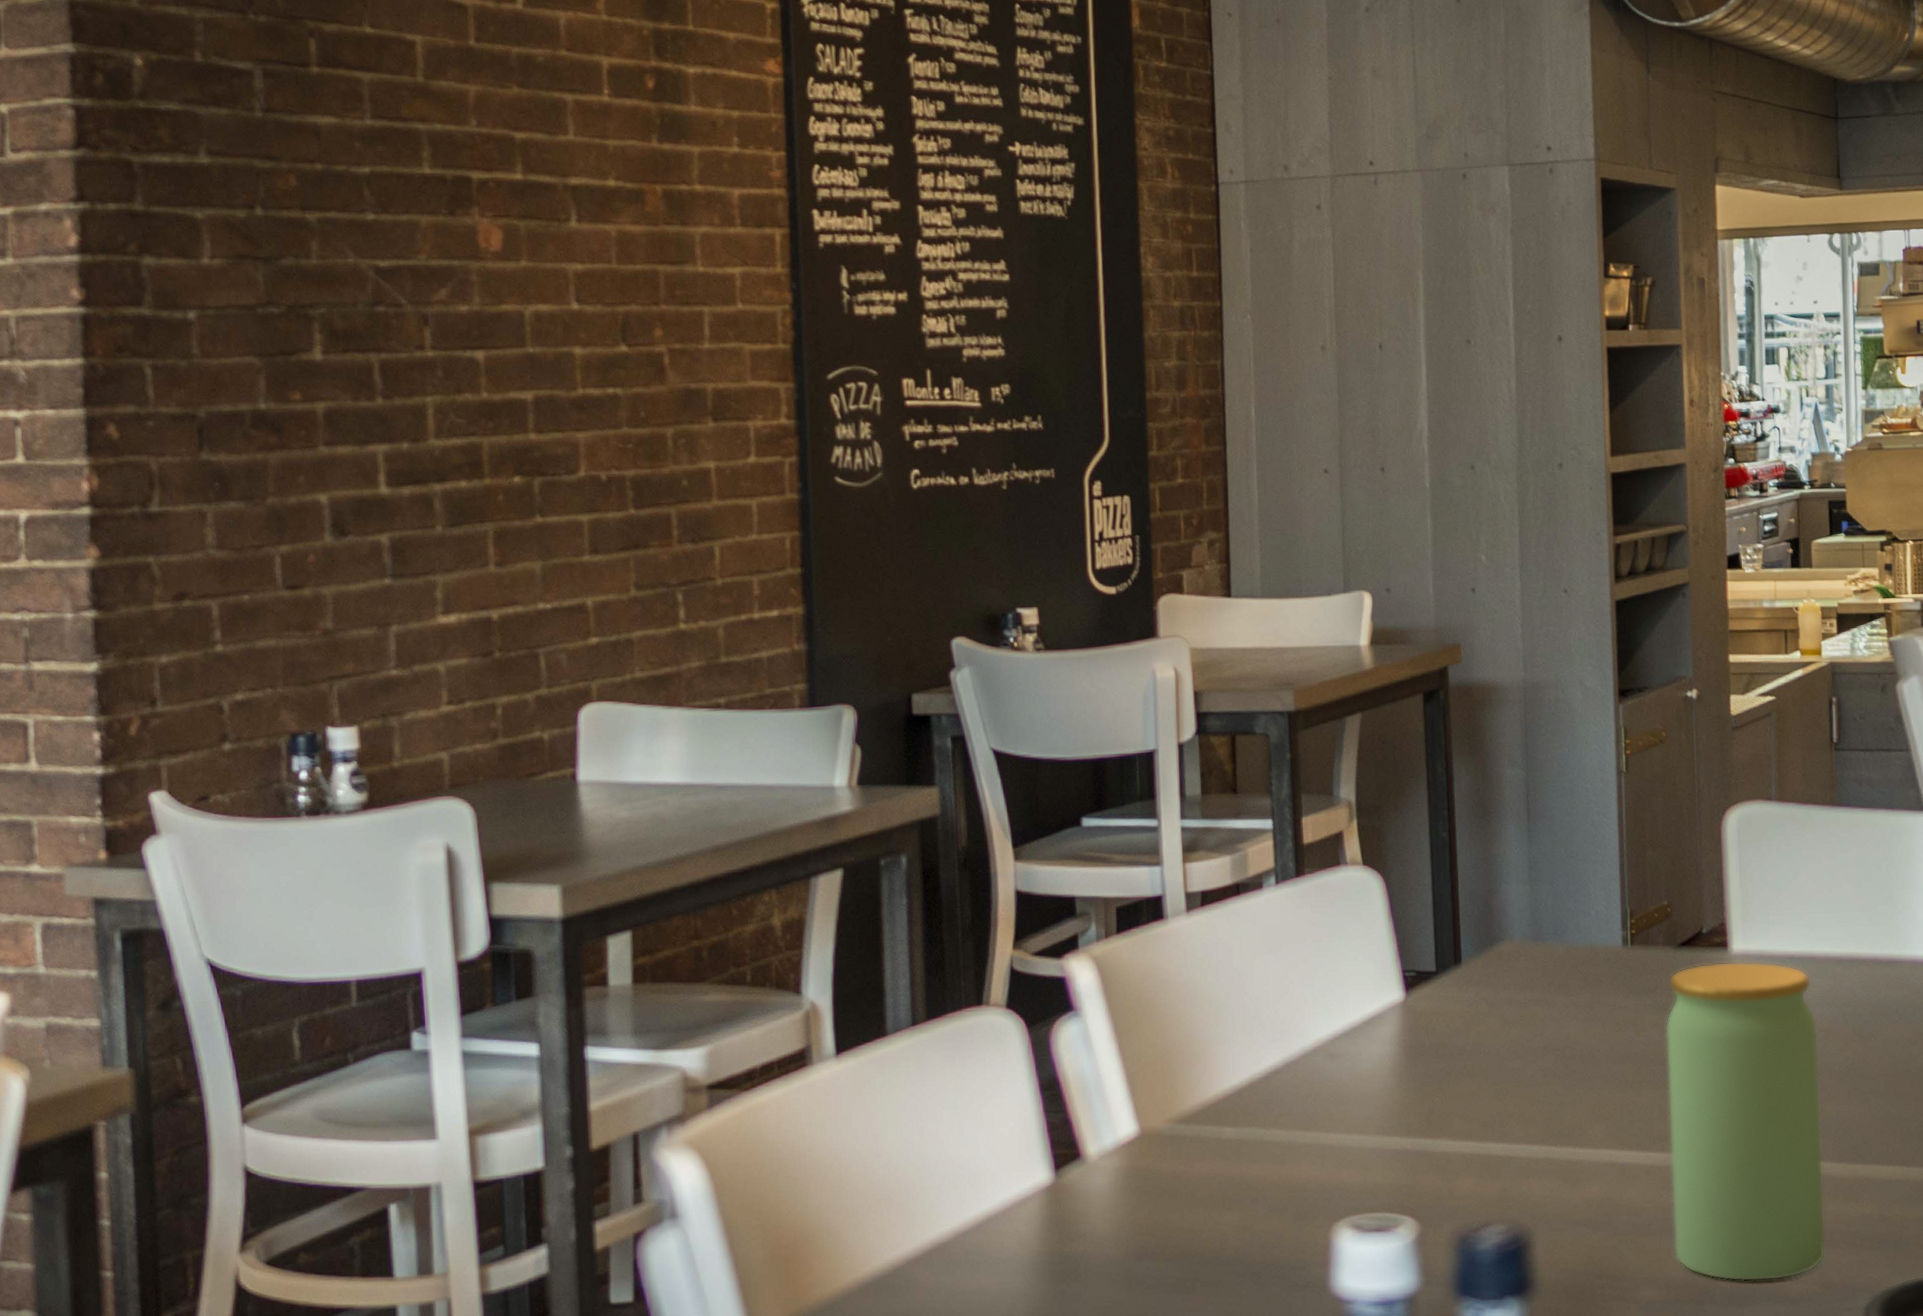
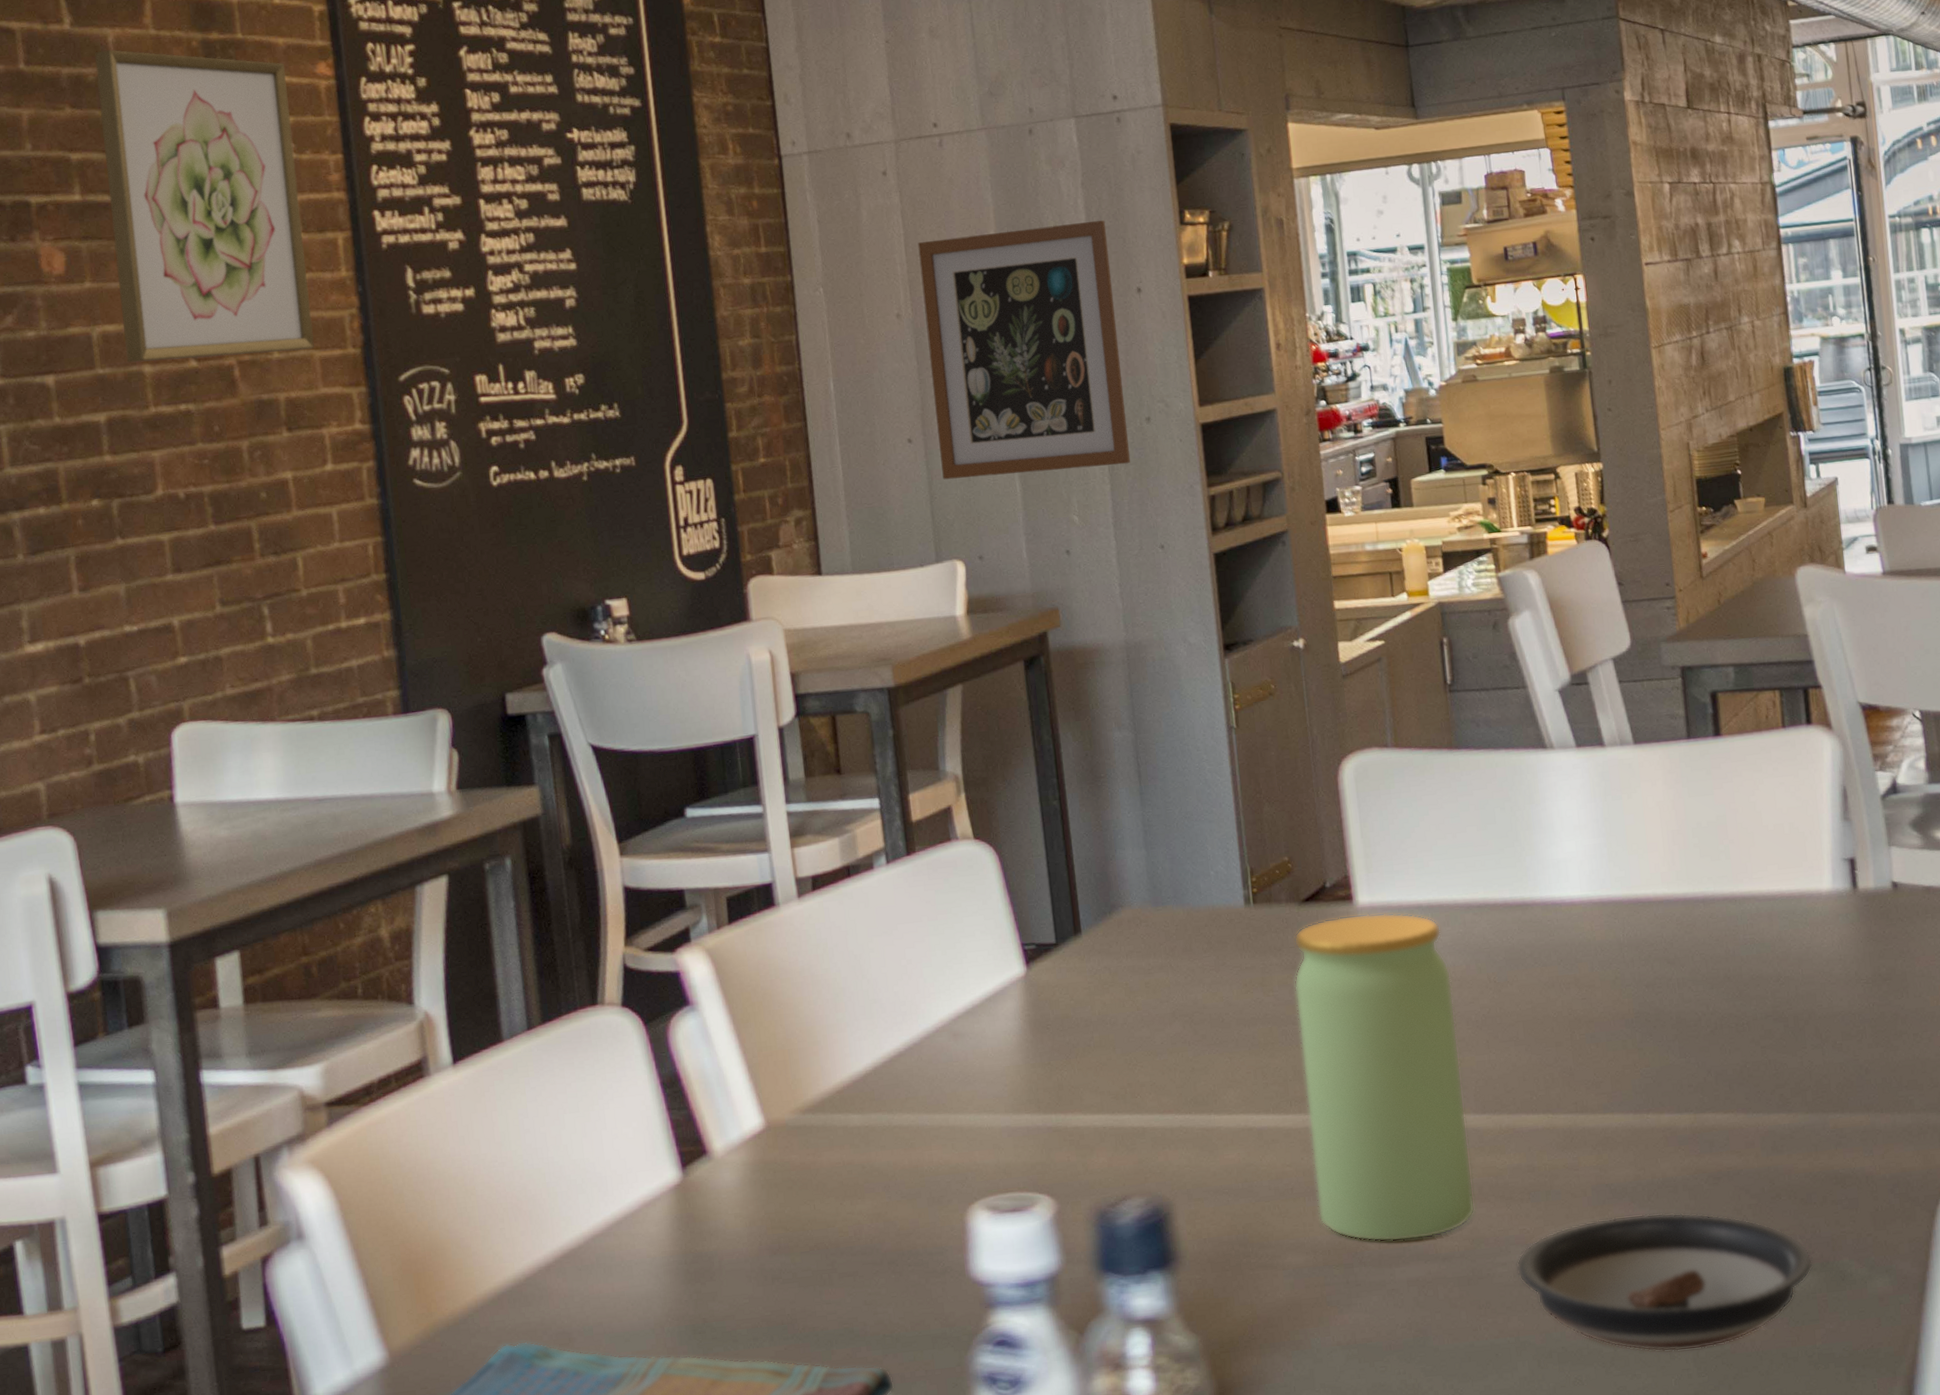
wall art: none [545,32,745,344] -> present [94,49,314,363]
wall art: none [1346,267,1541,512] -> present [917,220,1131,480]

